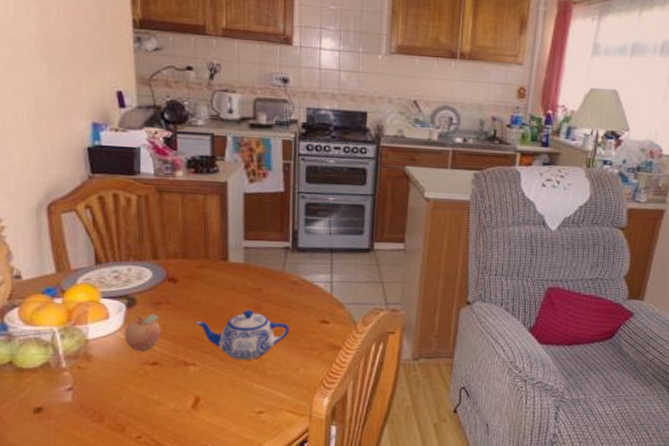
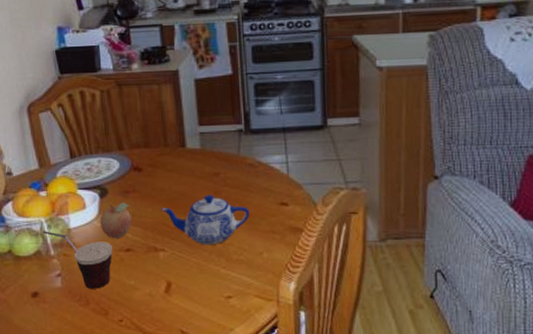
cup: none [53,341,136,404] -> present [42,231,112,289]

